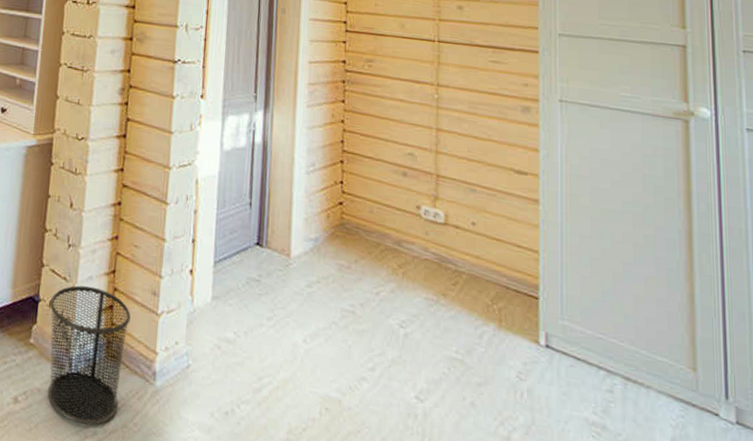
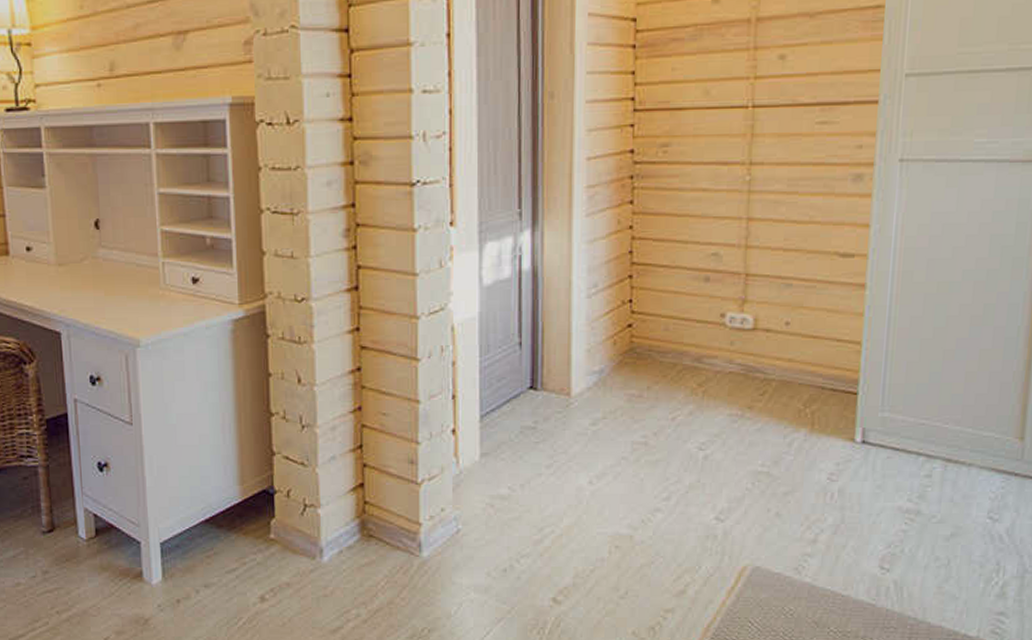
waste bin: present [48,285,131,425] -> none [287,467,386,608]

